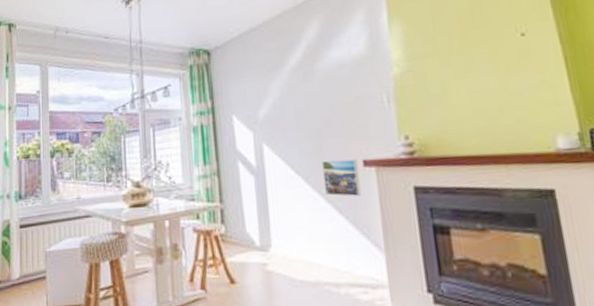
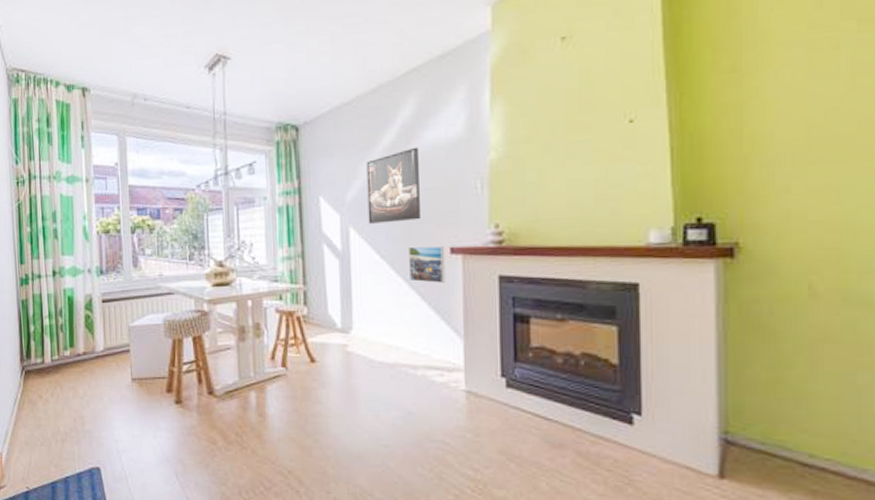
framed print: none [275,65,332,140] -> present [366,147,420,224]

